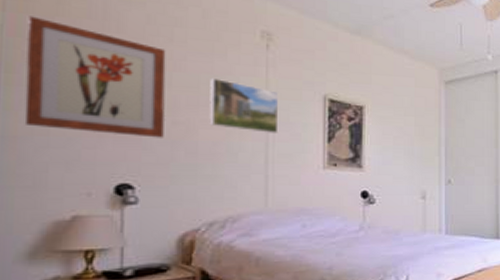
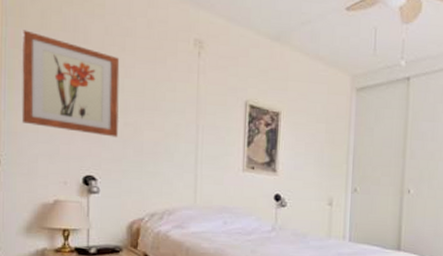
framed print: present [209,77,279,135] -> none [152,83,208,137]

